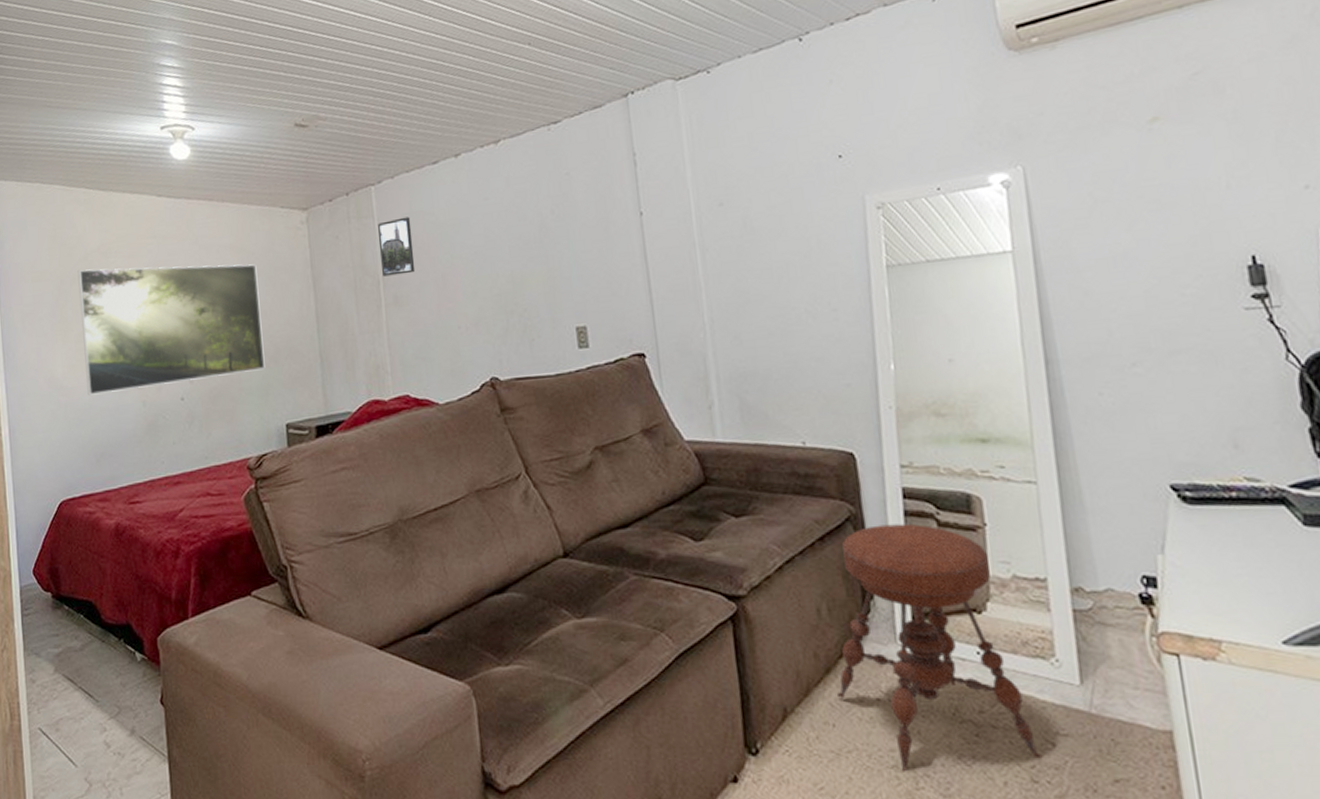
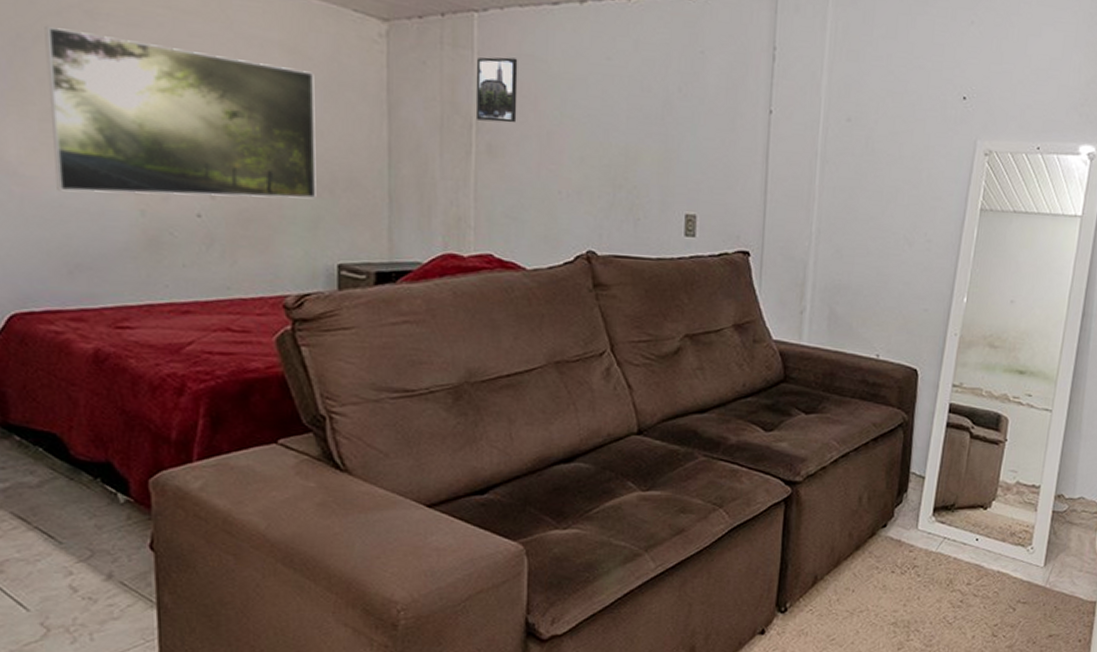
stool: present [838,523,1043,772] -> none [861,432,1005,628]

